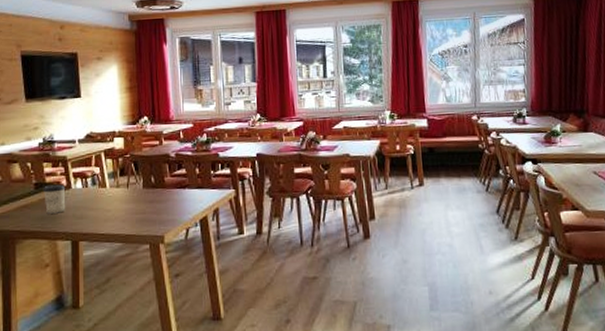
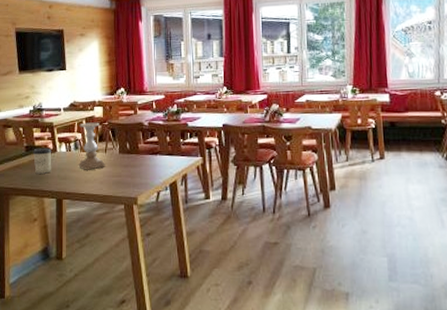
candle holder: none [97,154,127,208] -> present [79,122,105,170]

